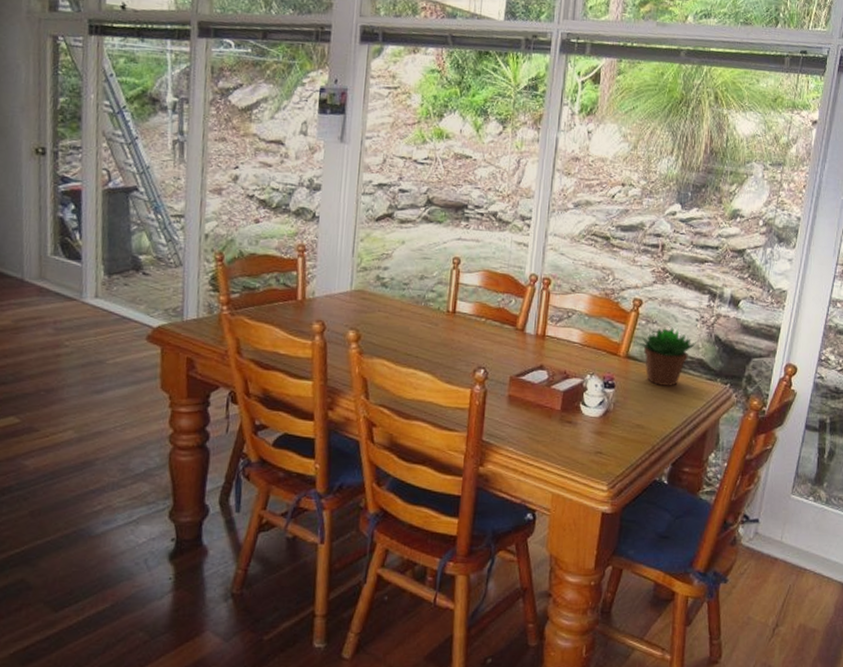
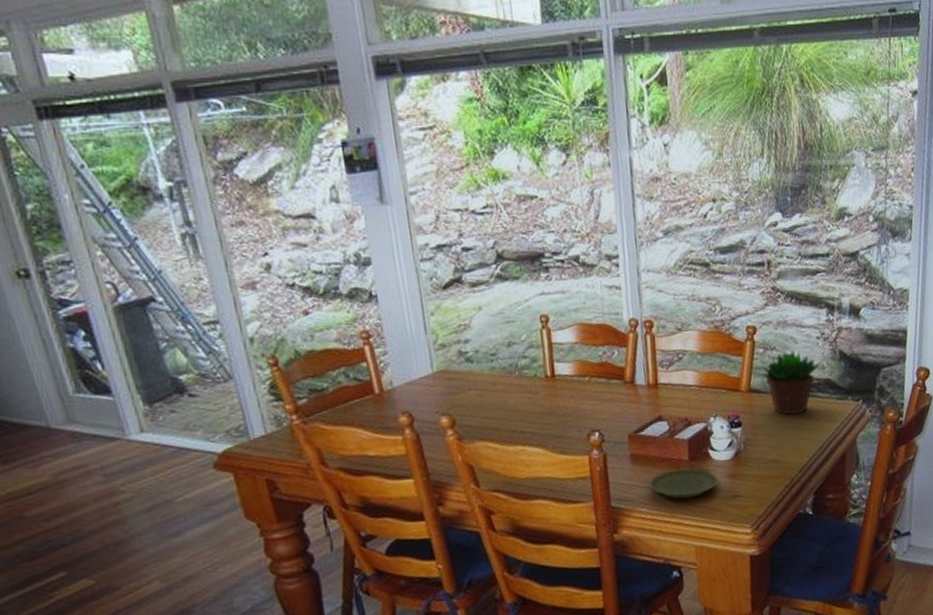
plate: none [520,417,585,447] -> present [649,468,719,499]

